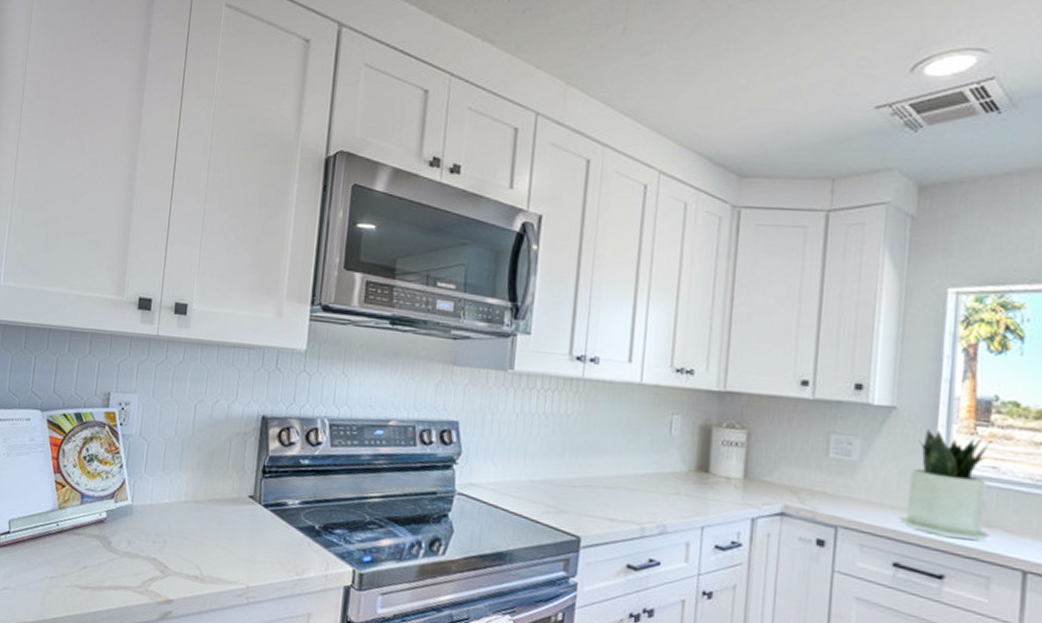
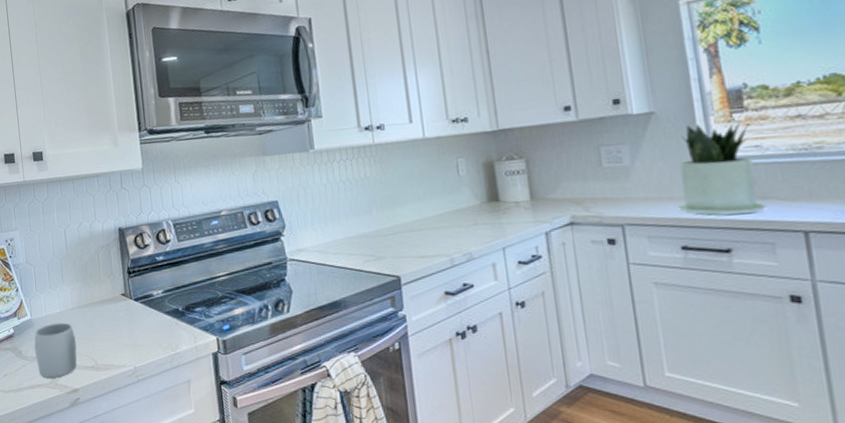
mug: none [127,515,182,582] -> present [34,322,77,377]

